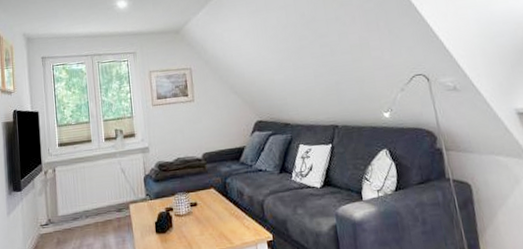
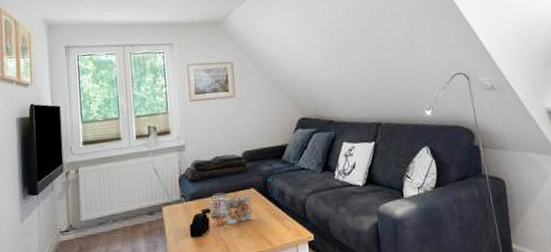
book: none [174,193,213,224] -> present [211,193,252,227]

